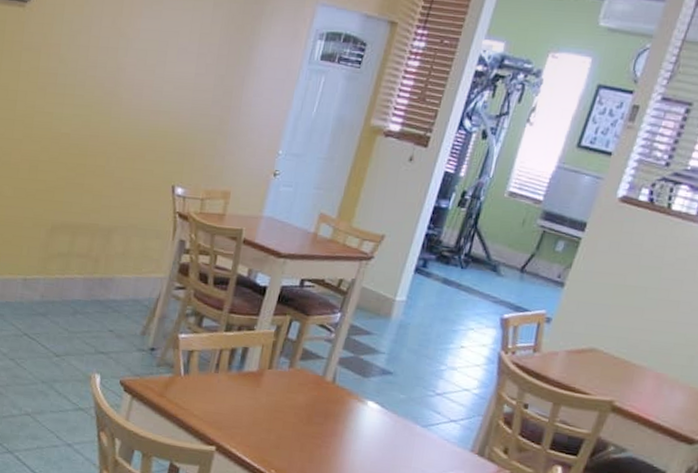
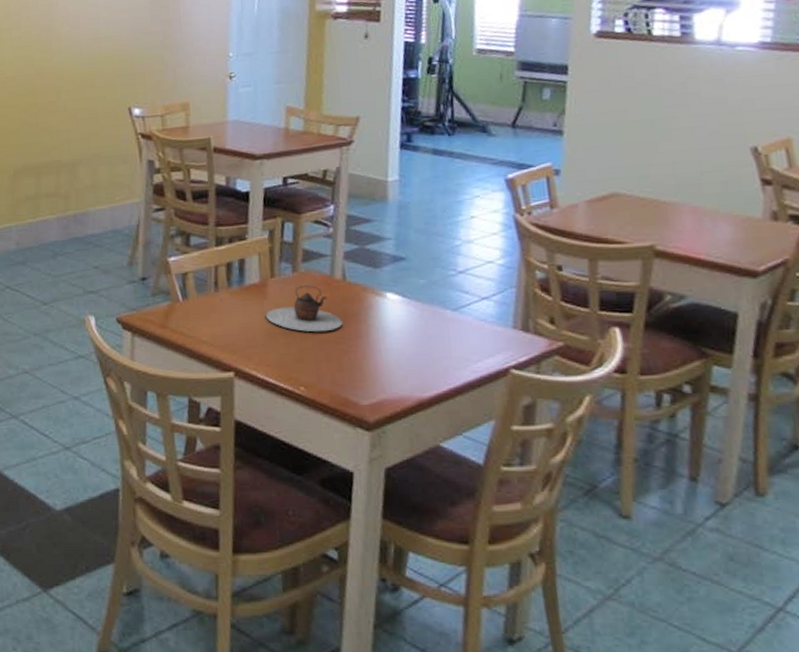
teapot: none [255,381,323,426] -> present [265,285,343,333]

